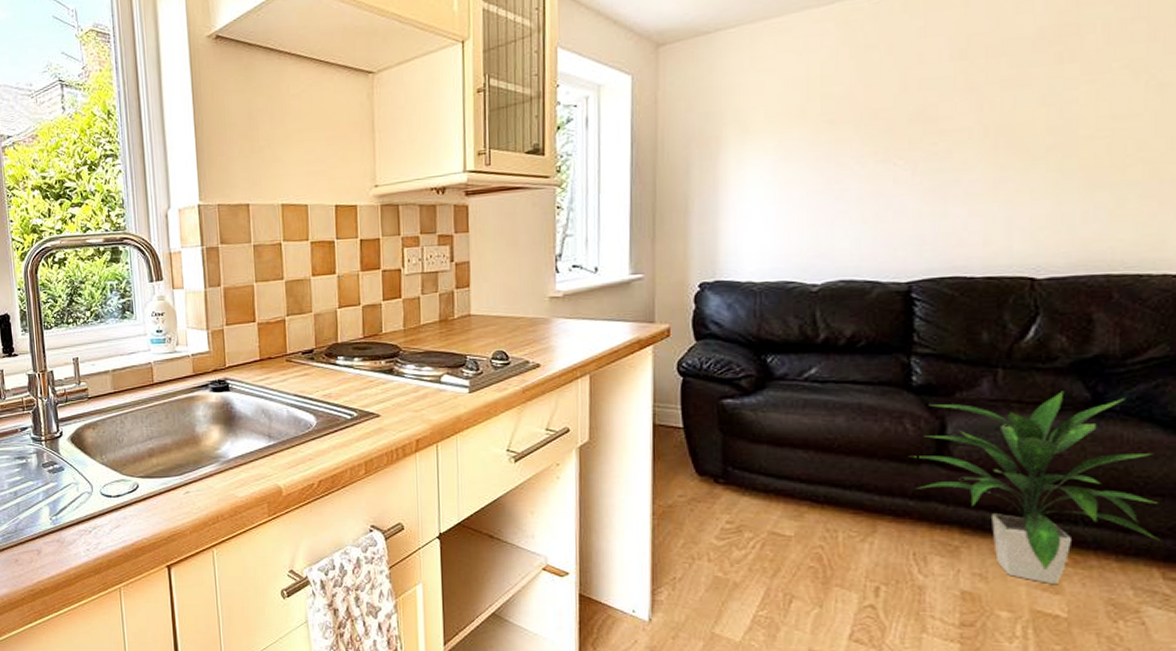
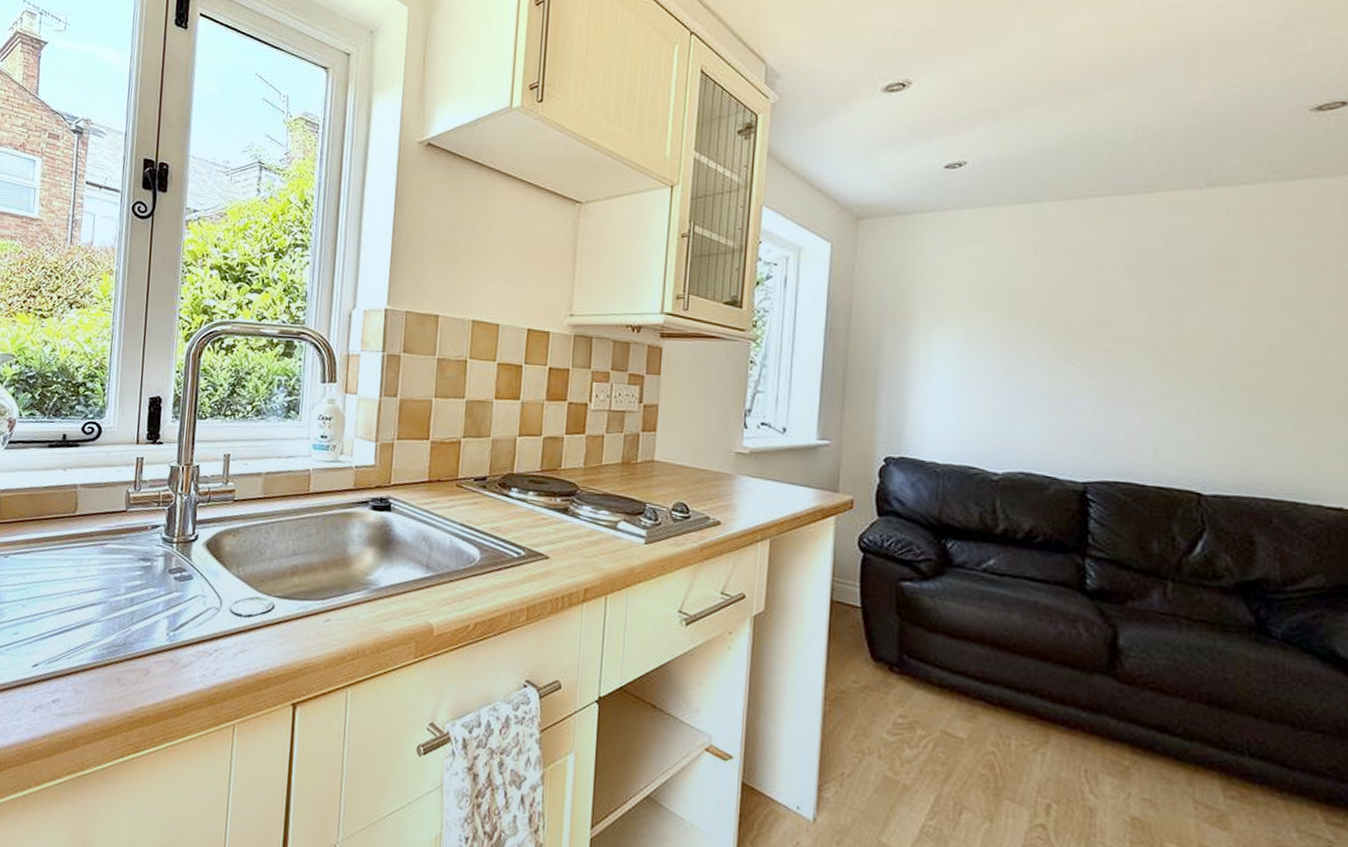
indoor plant: present [913,391,1160,584] -> none [1086,611,1321,818]

